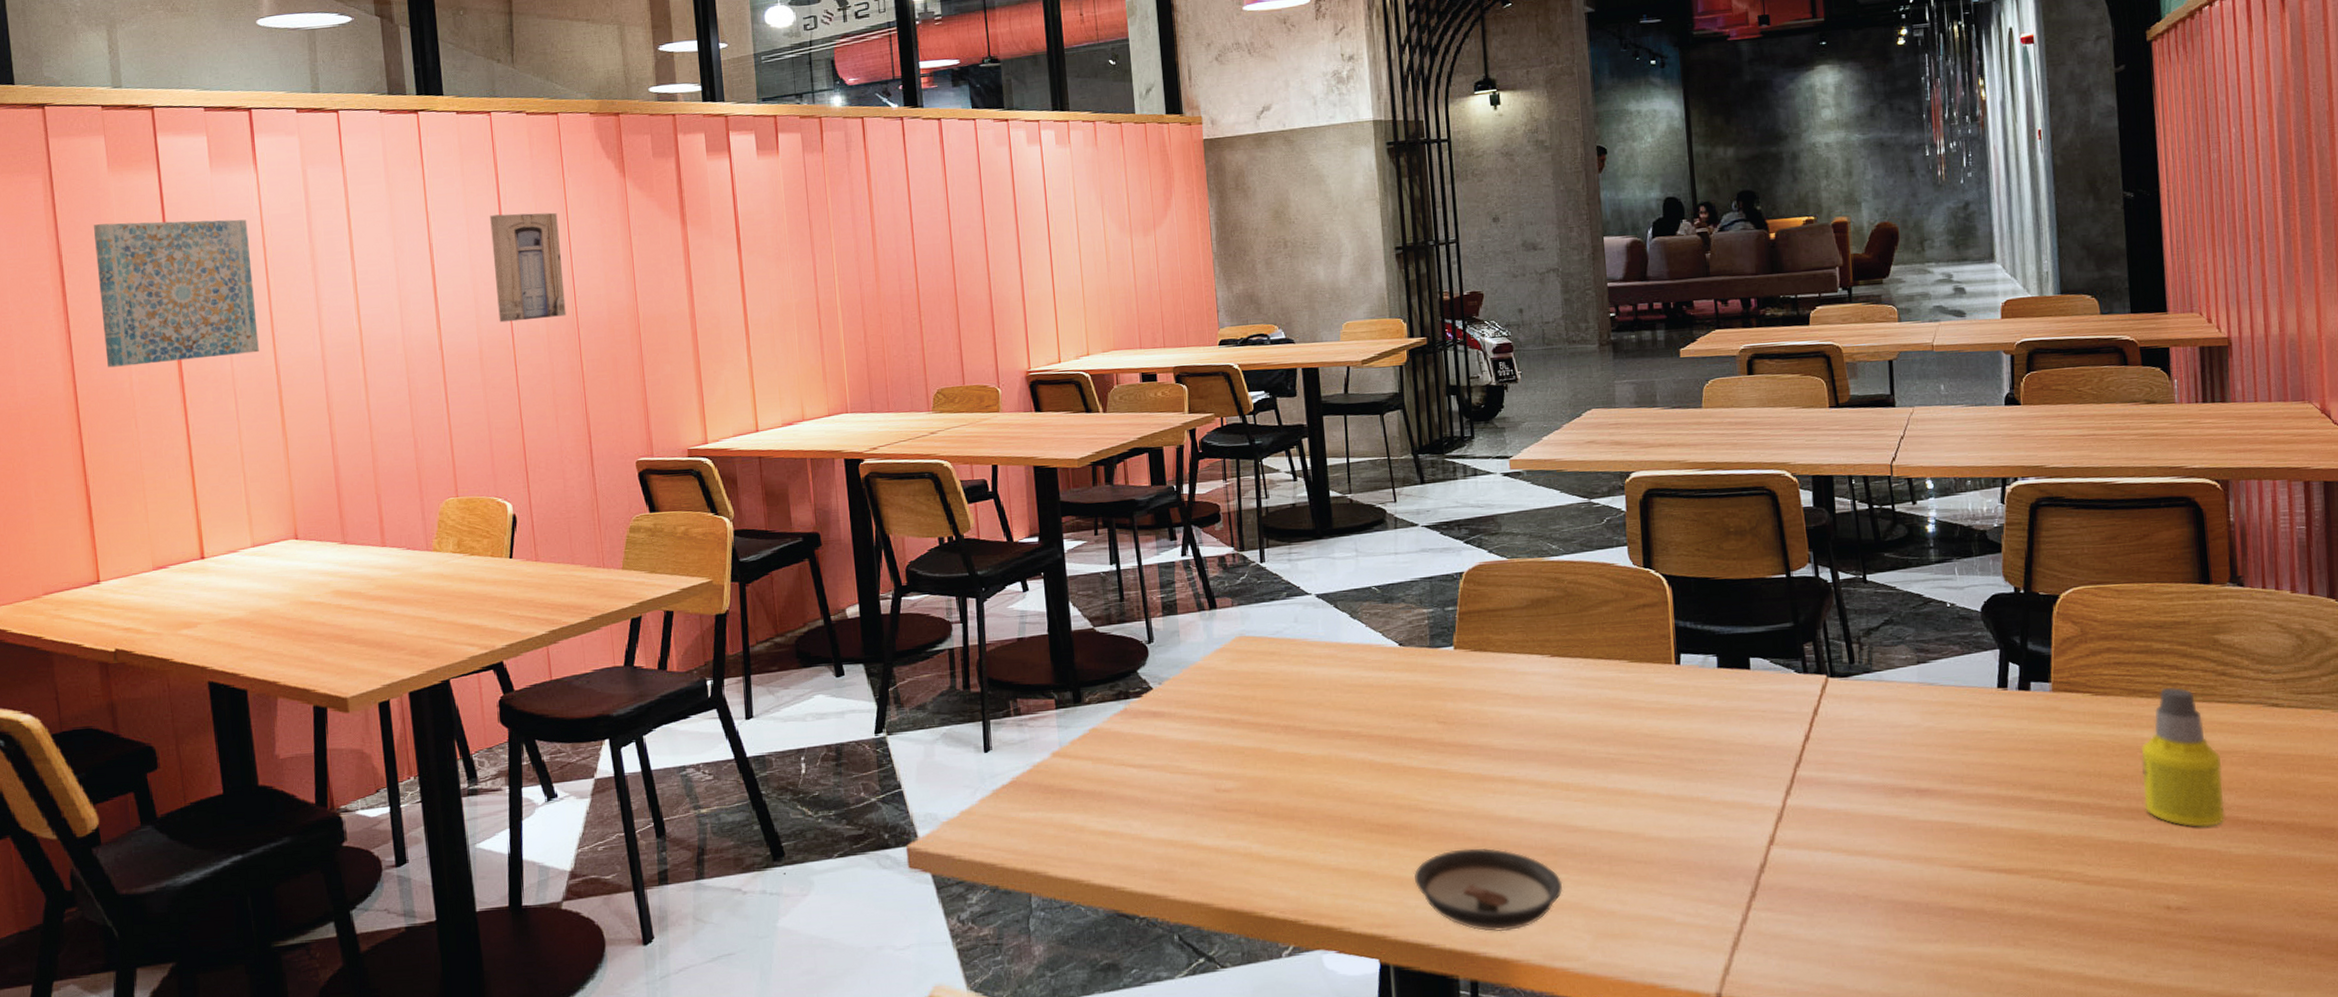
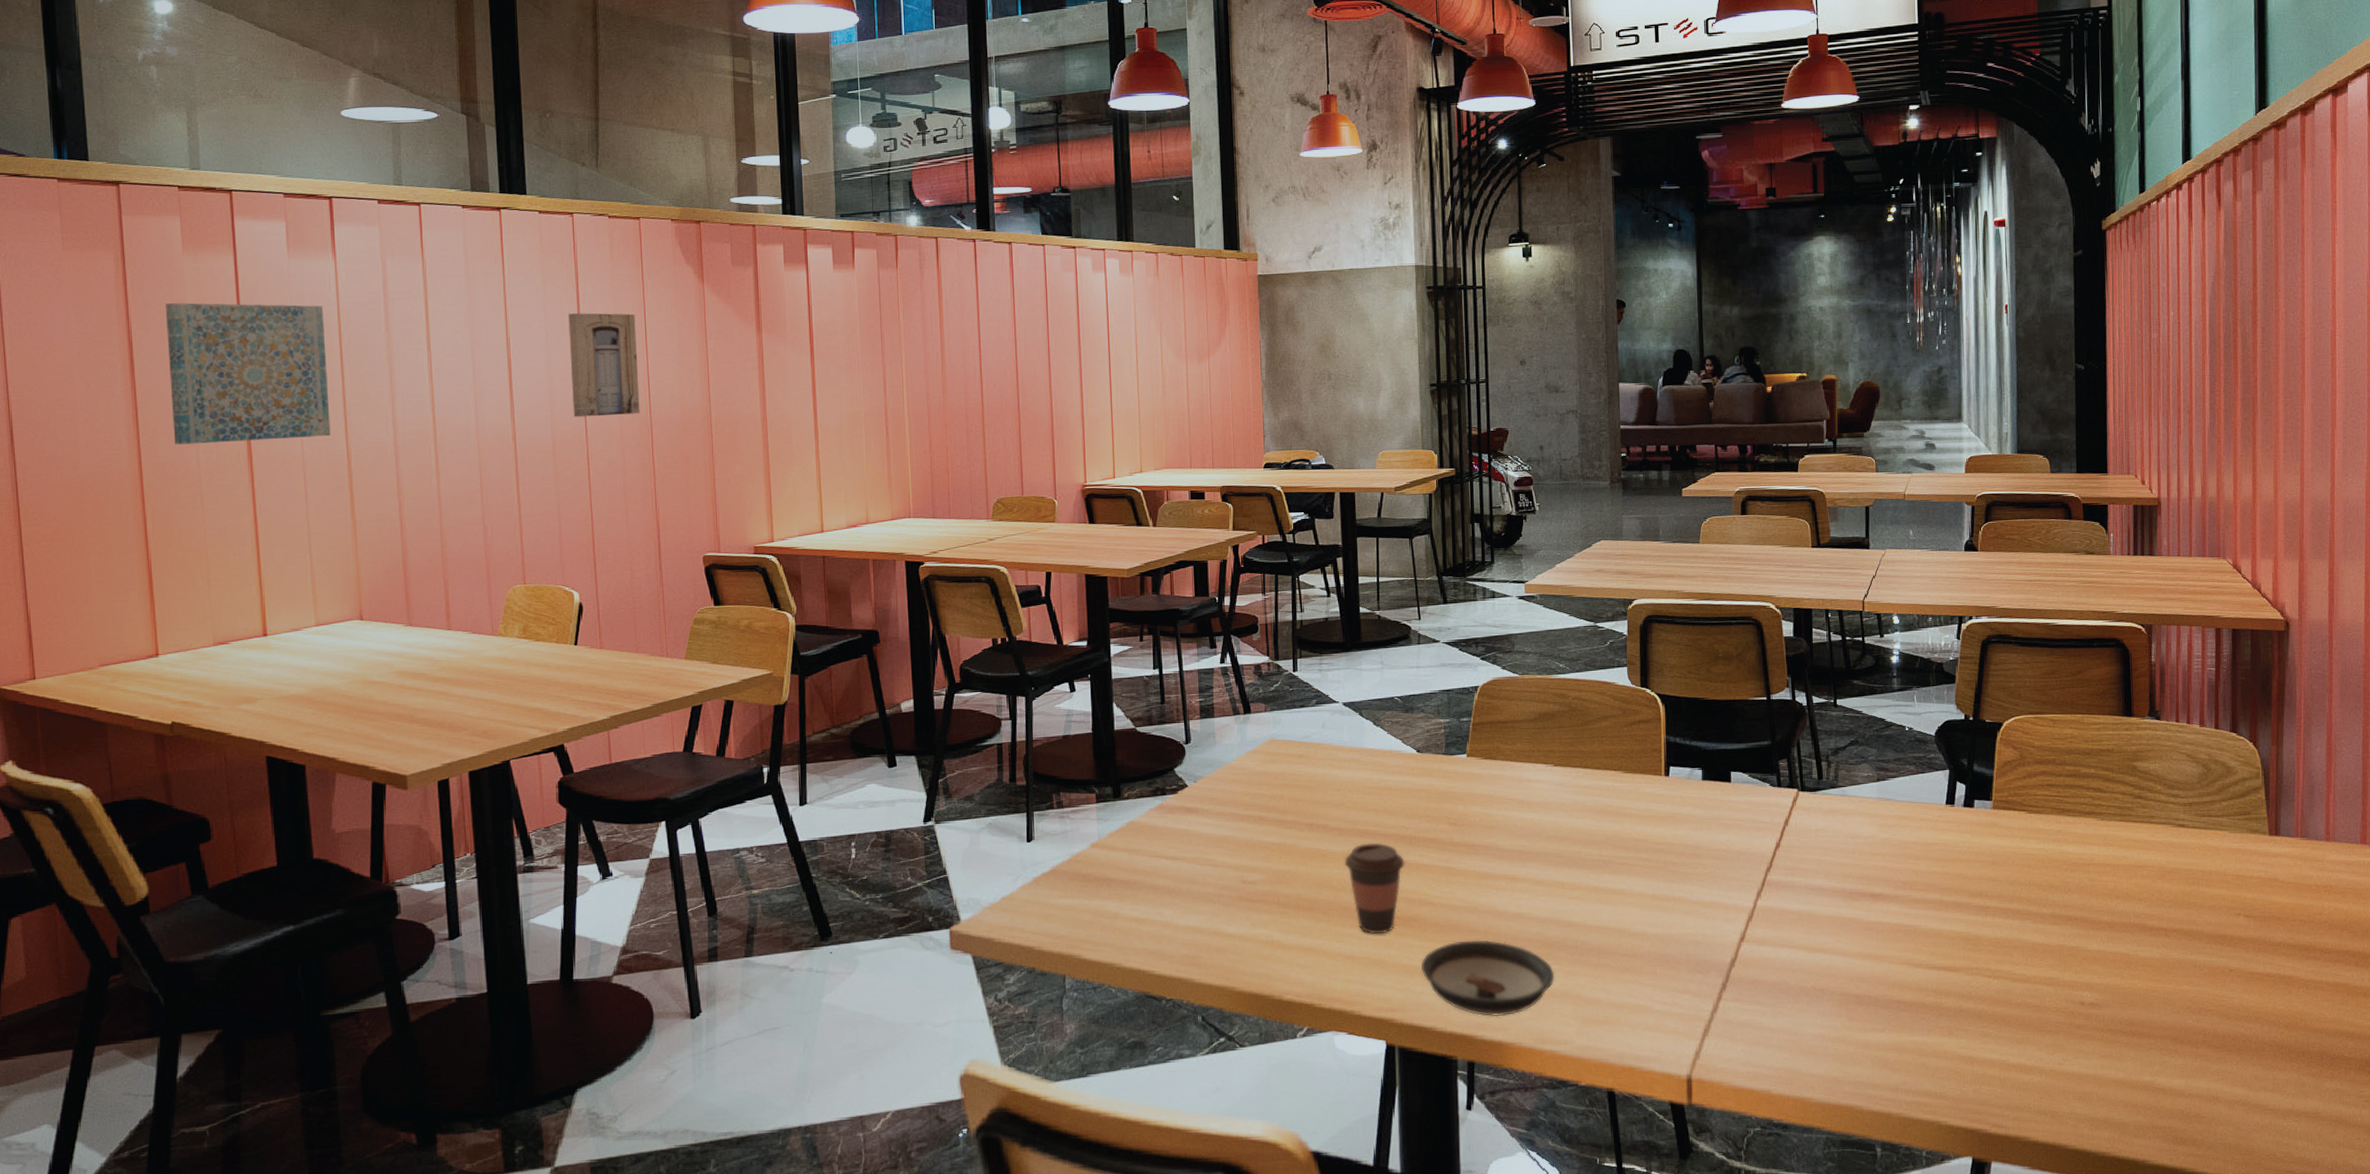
coffee cup: none [1325,744,1392,844] -> present [1344,842,1405,935]
bottle: present [2141,687,2225,827] -> none [2066,807,2135,932]

